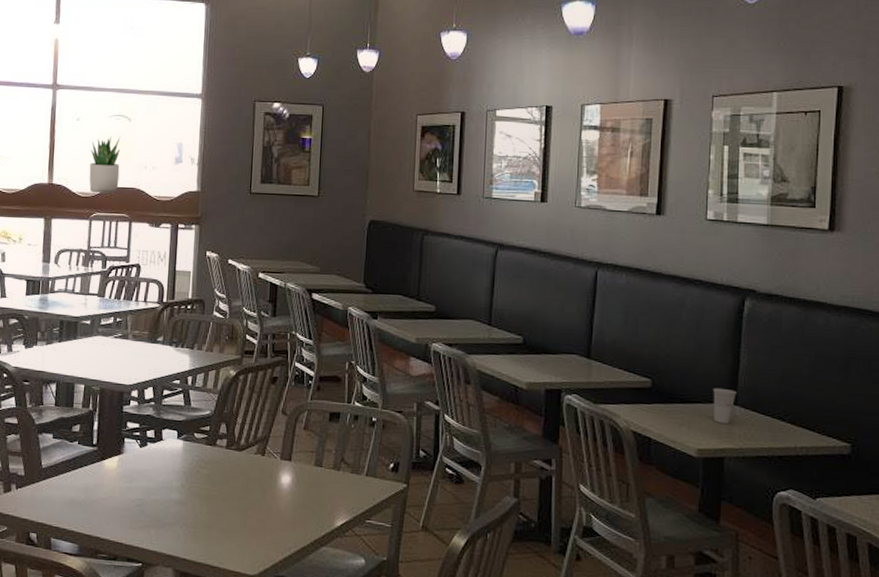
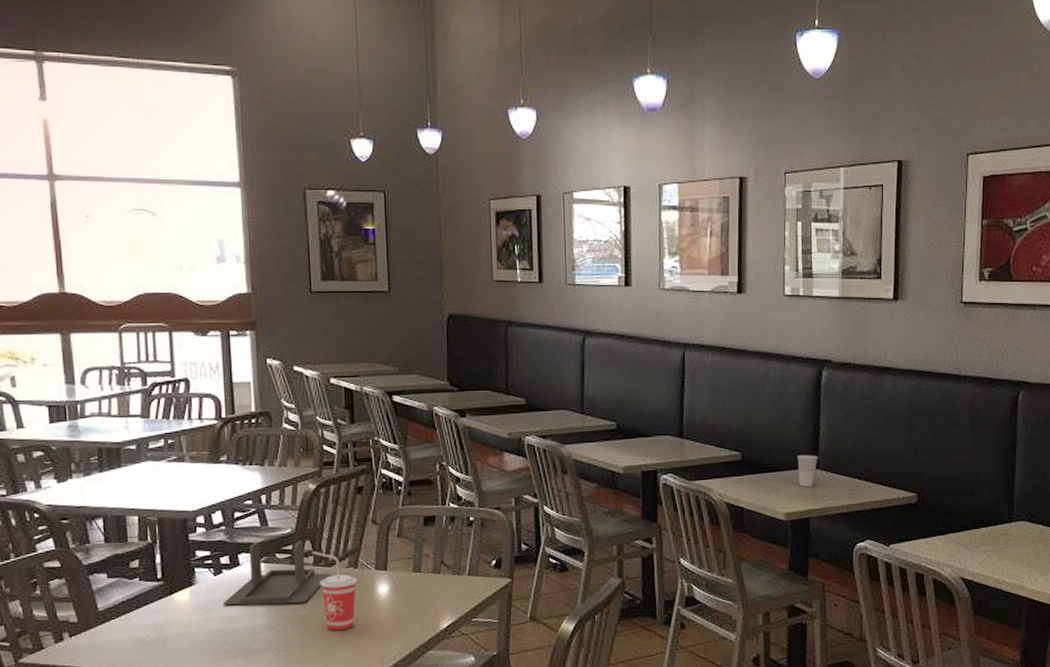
planter: present [89,136,121,194] -> none [109,234,150,301]
napkin holder: none [145,419,239,484] -> present [223,541,330,606]
beverage cup: none [226,434,264,515] -> present [312,551,358,631]

